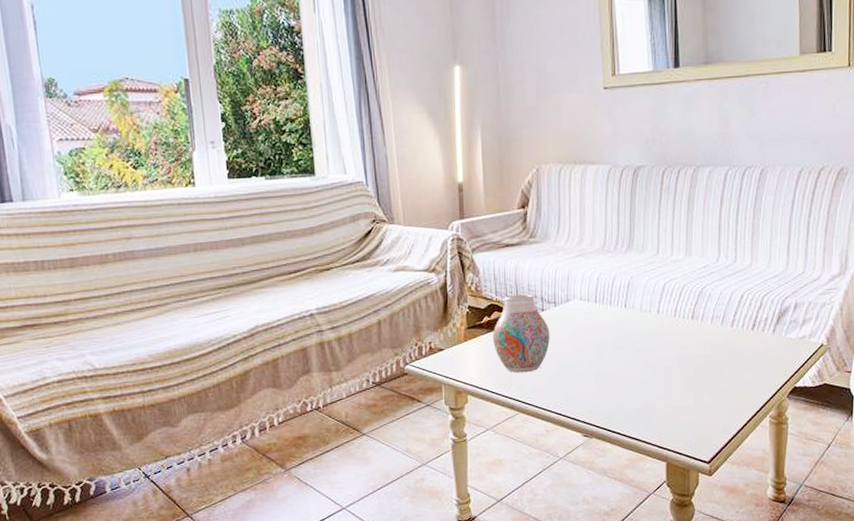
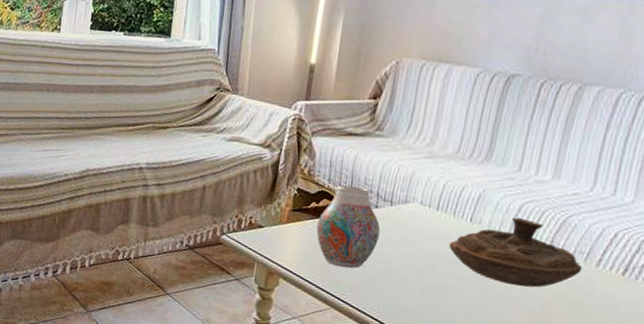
decorative bowl: none [611,296,721,358] -> present [449,217,583,288]

